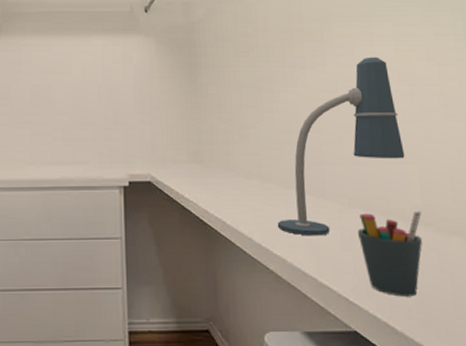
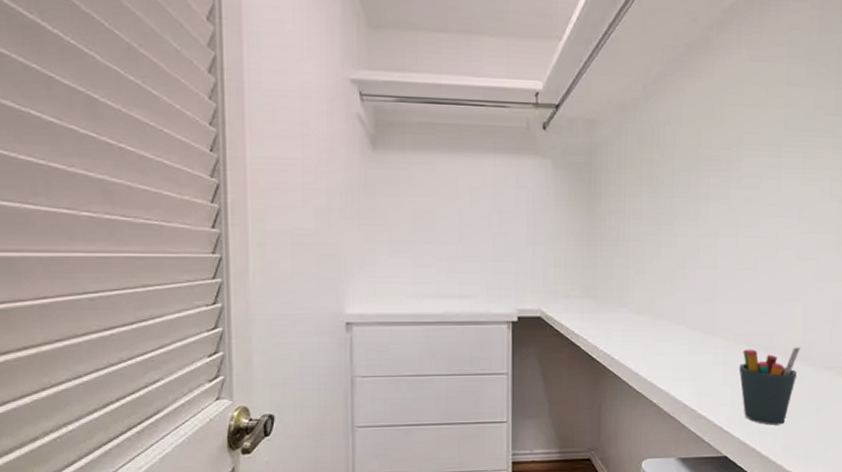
desk lamp: present [277,57,405,236] -> none [664,190,794,371]

